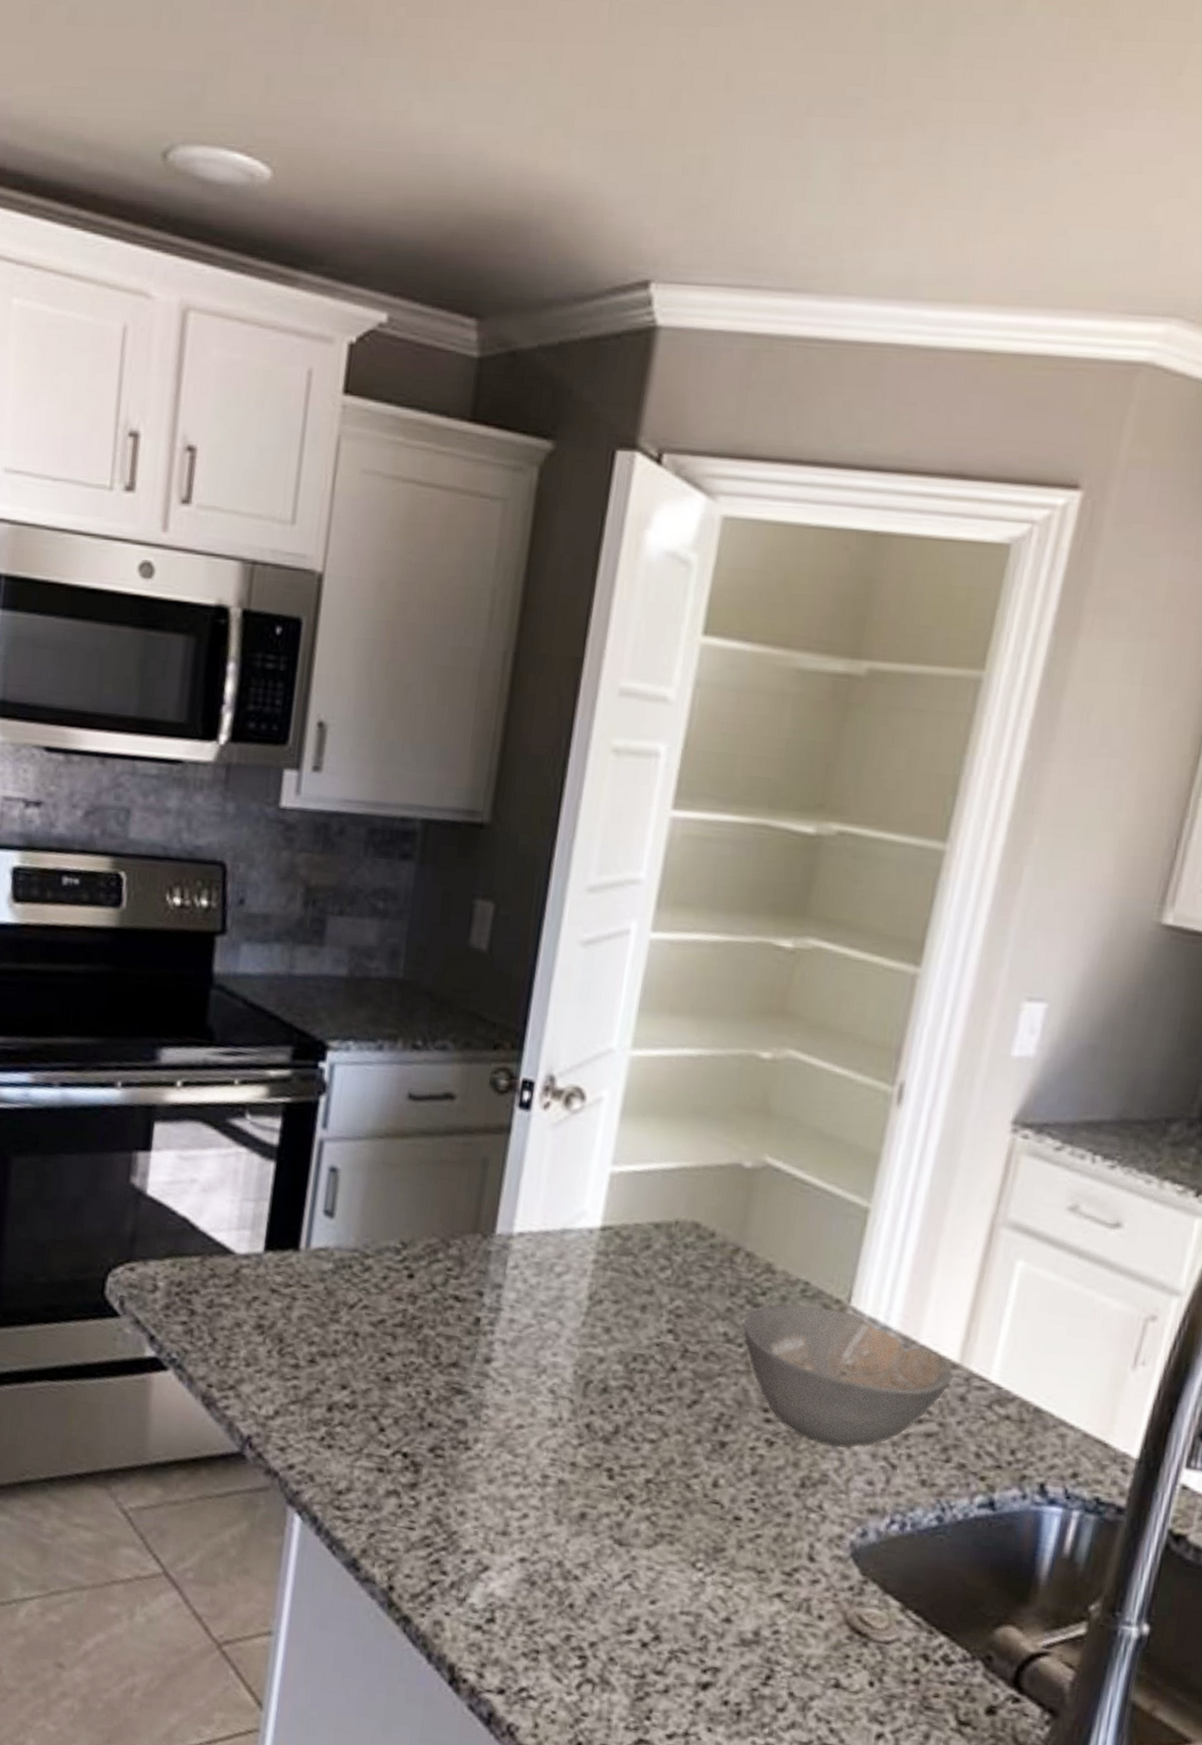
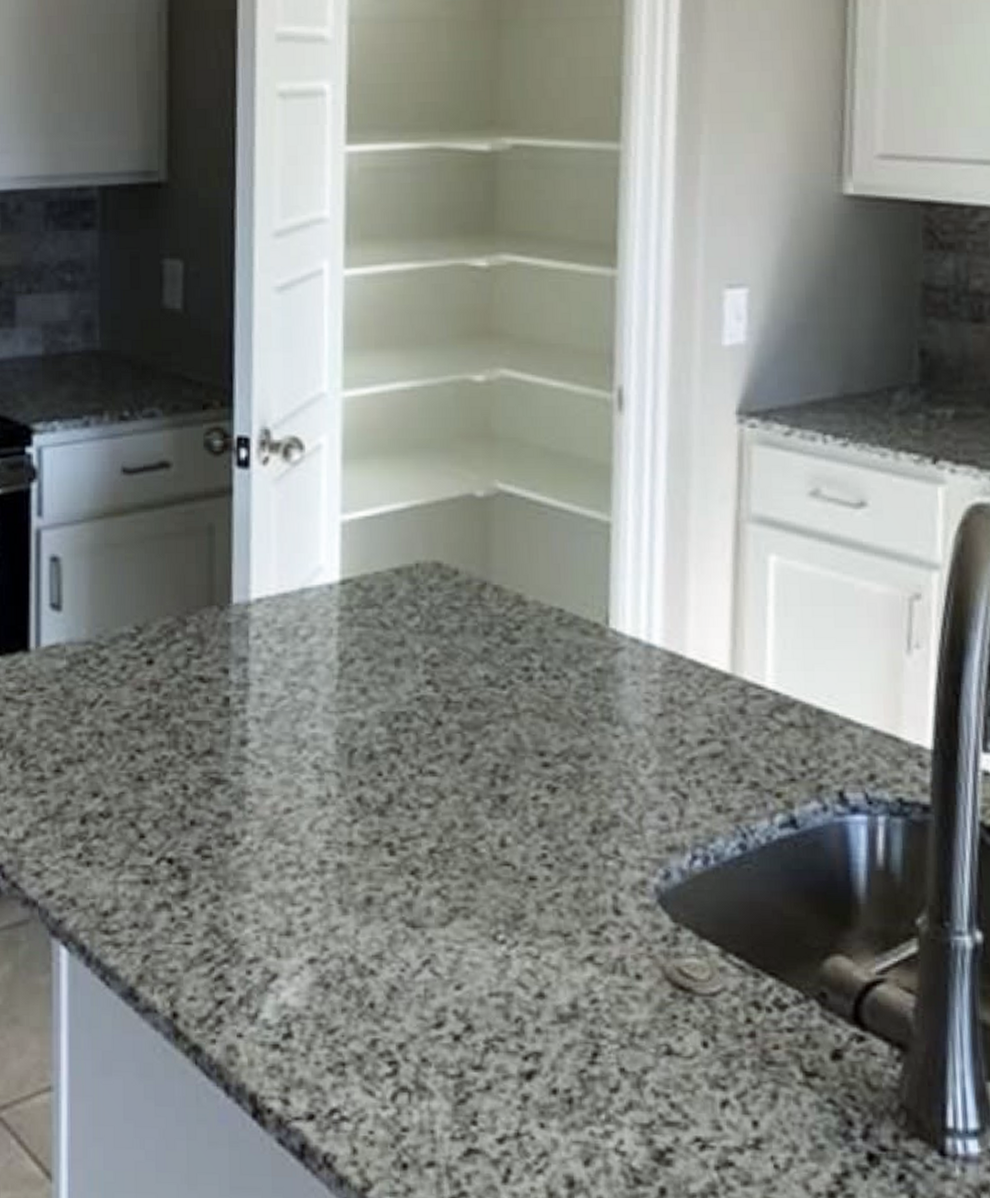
bowl: present [743,1304,953,1448] -> none [504,634,728,784]

